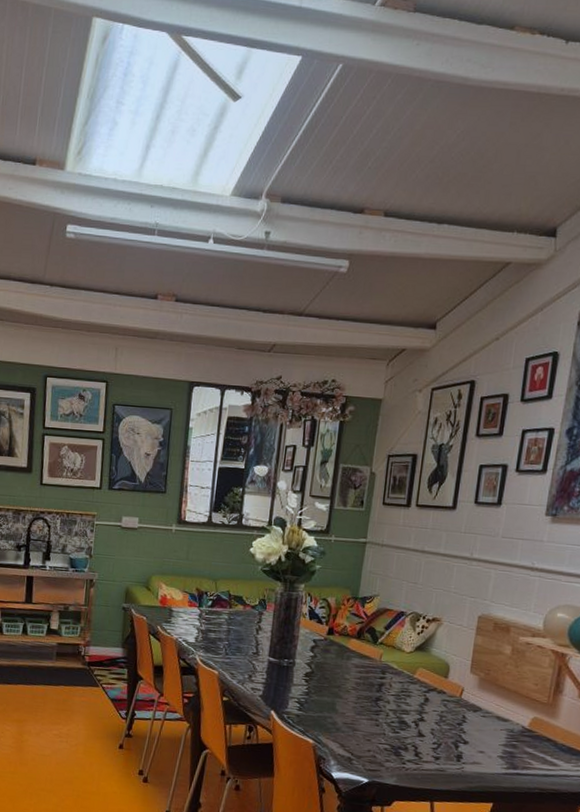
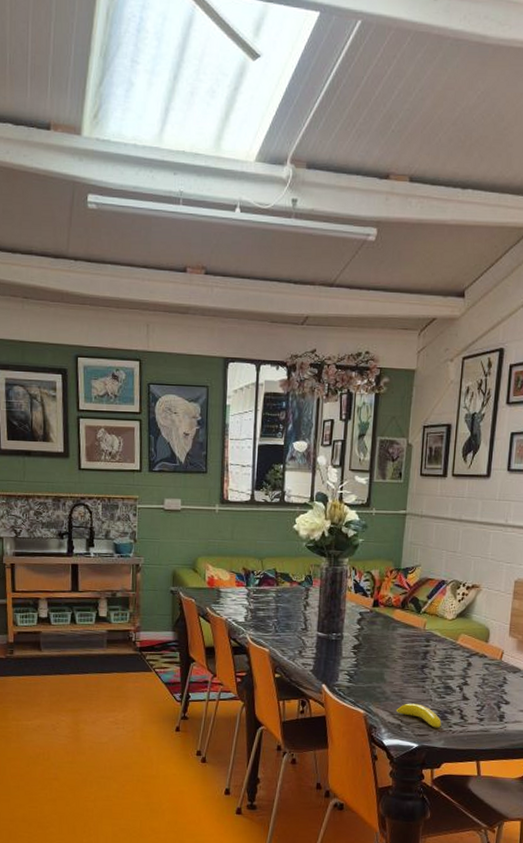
banana: none [346,735,395,764] -> present [395,703,442,728]

